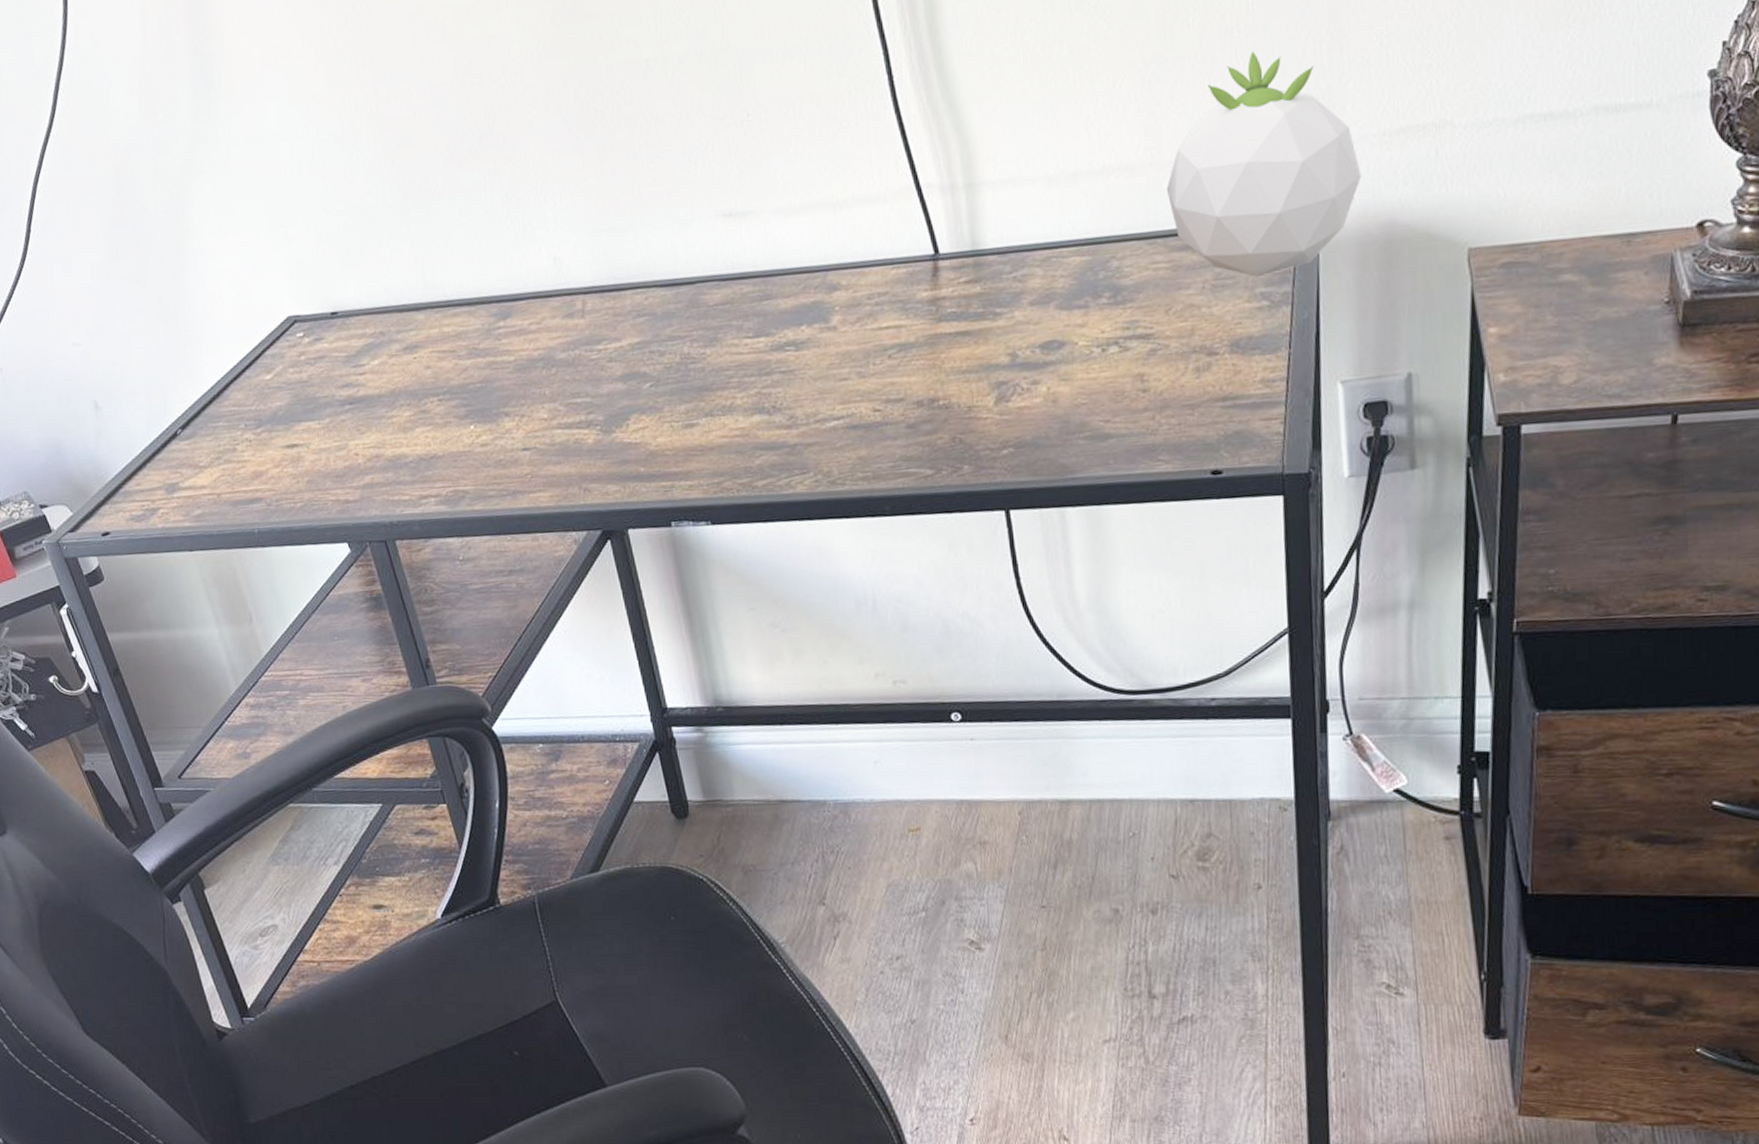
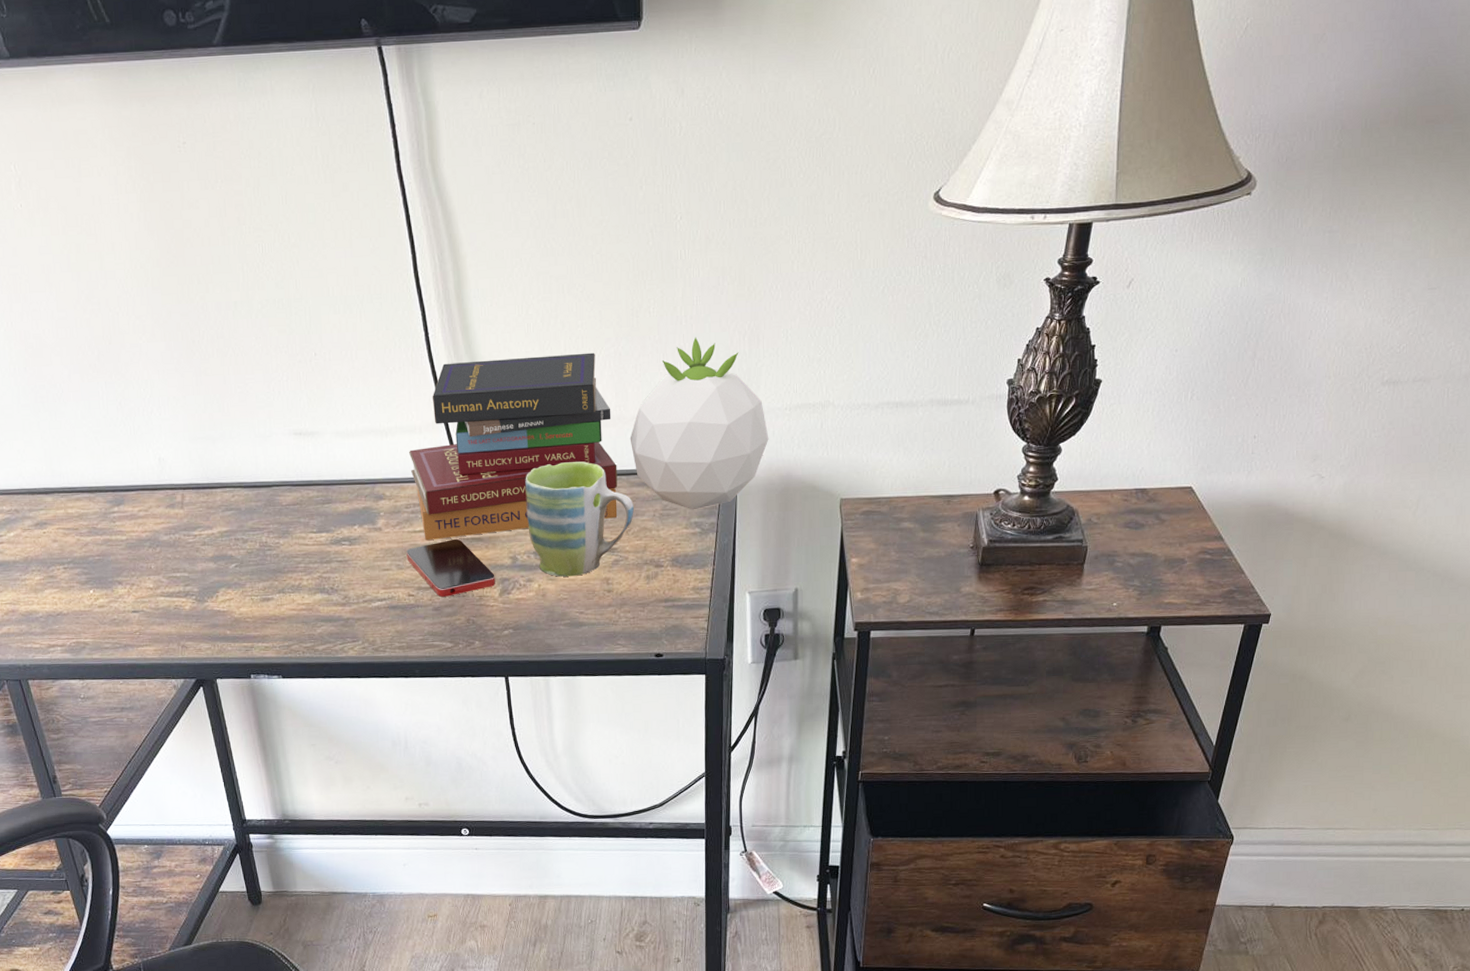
books: none [869,82,1153,338] -> present [408,352,618,540]
smartphone: none [870,335,989,410] -> present [406,539,495,597]
mug: none [1025,223,1175,376] -> present [525,461,634,577]

